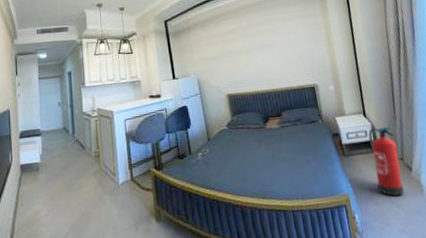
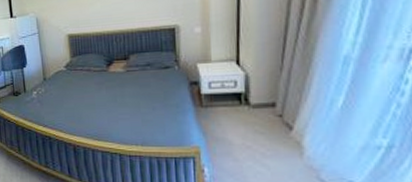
fire extinguisher: present [368,126,404,196] -> none [238,77,277,154]

